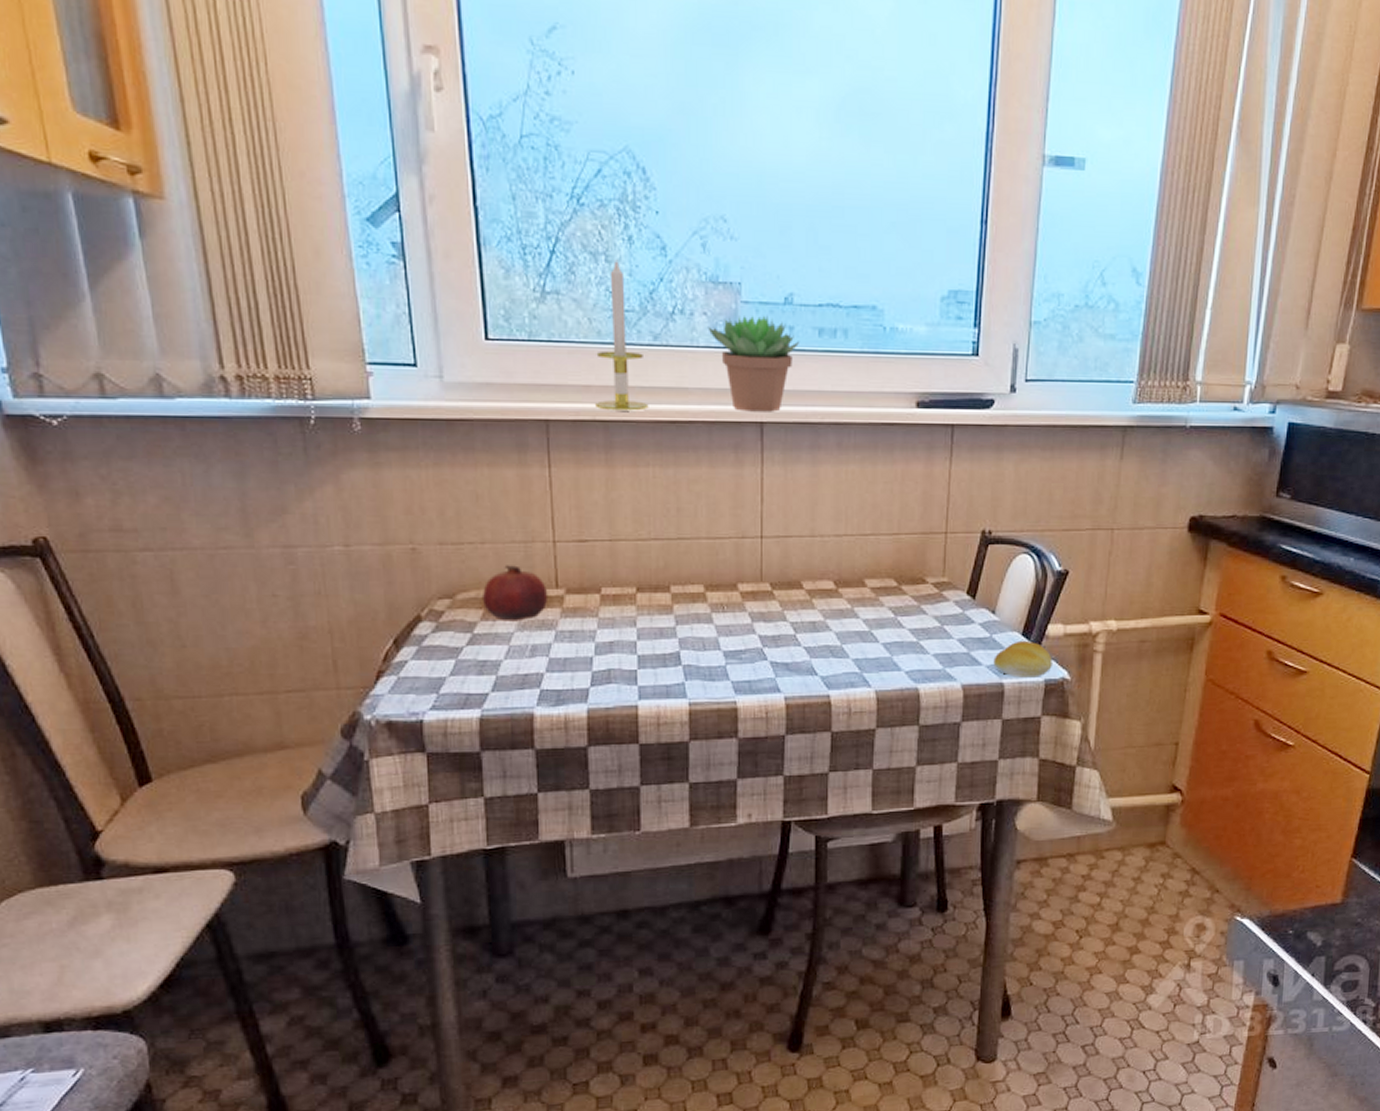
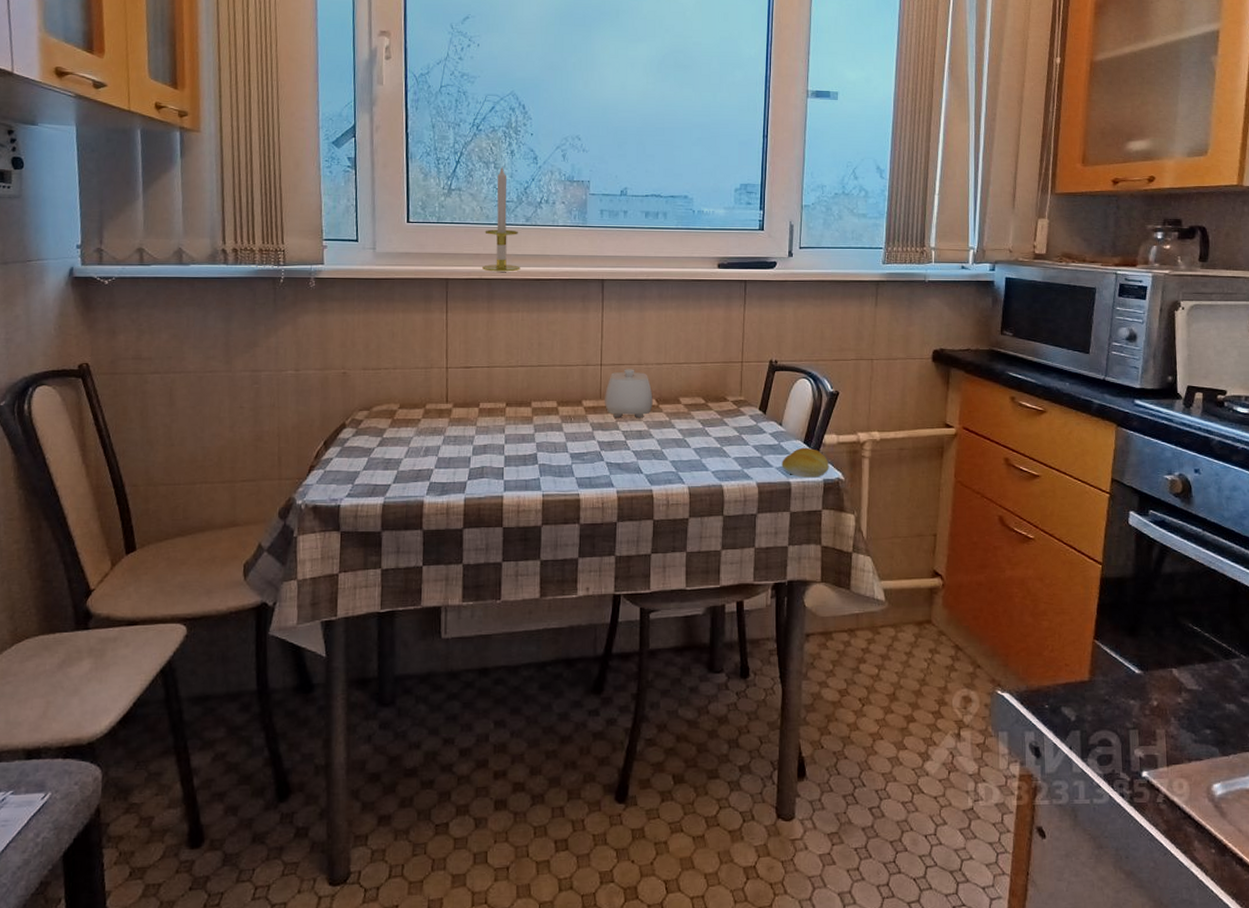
fruit: present [481,565,549,622] -> none [391,385,440,429]
succulent plant: present [707,315,799,412] -> none [565,203,631,272]
sugar bowl: none [767,542,830,606] -> present [605,369,653,419]

